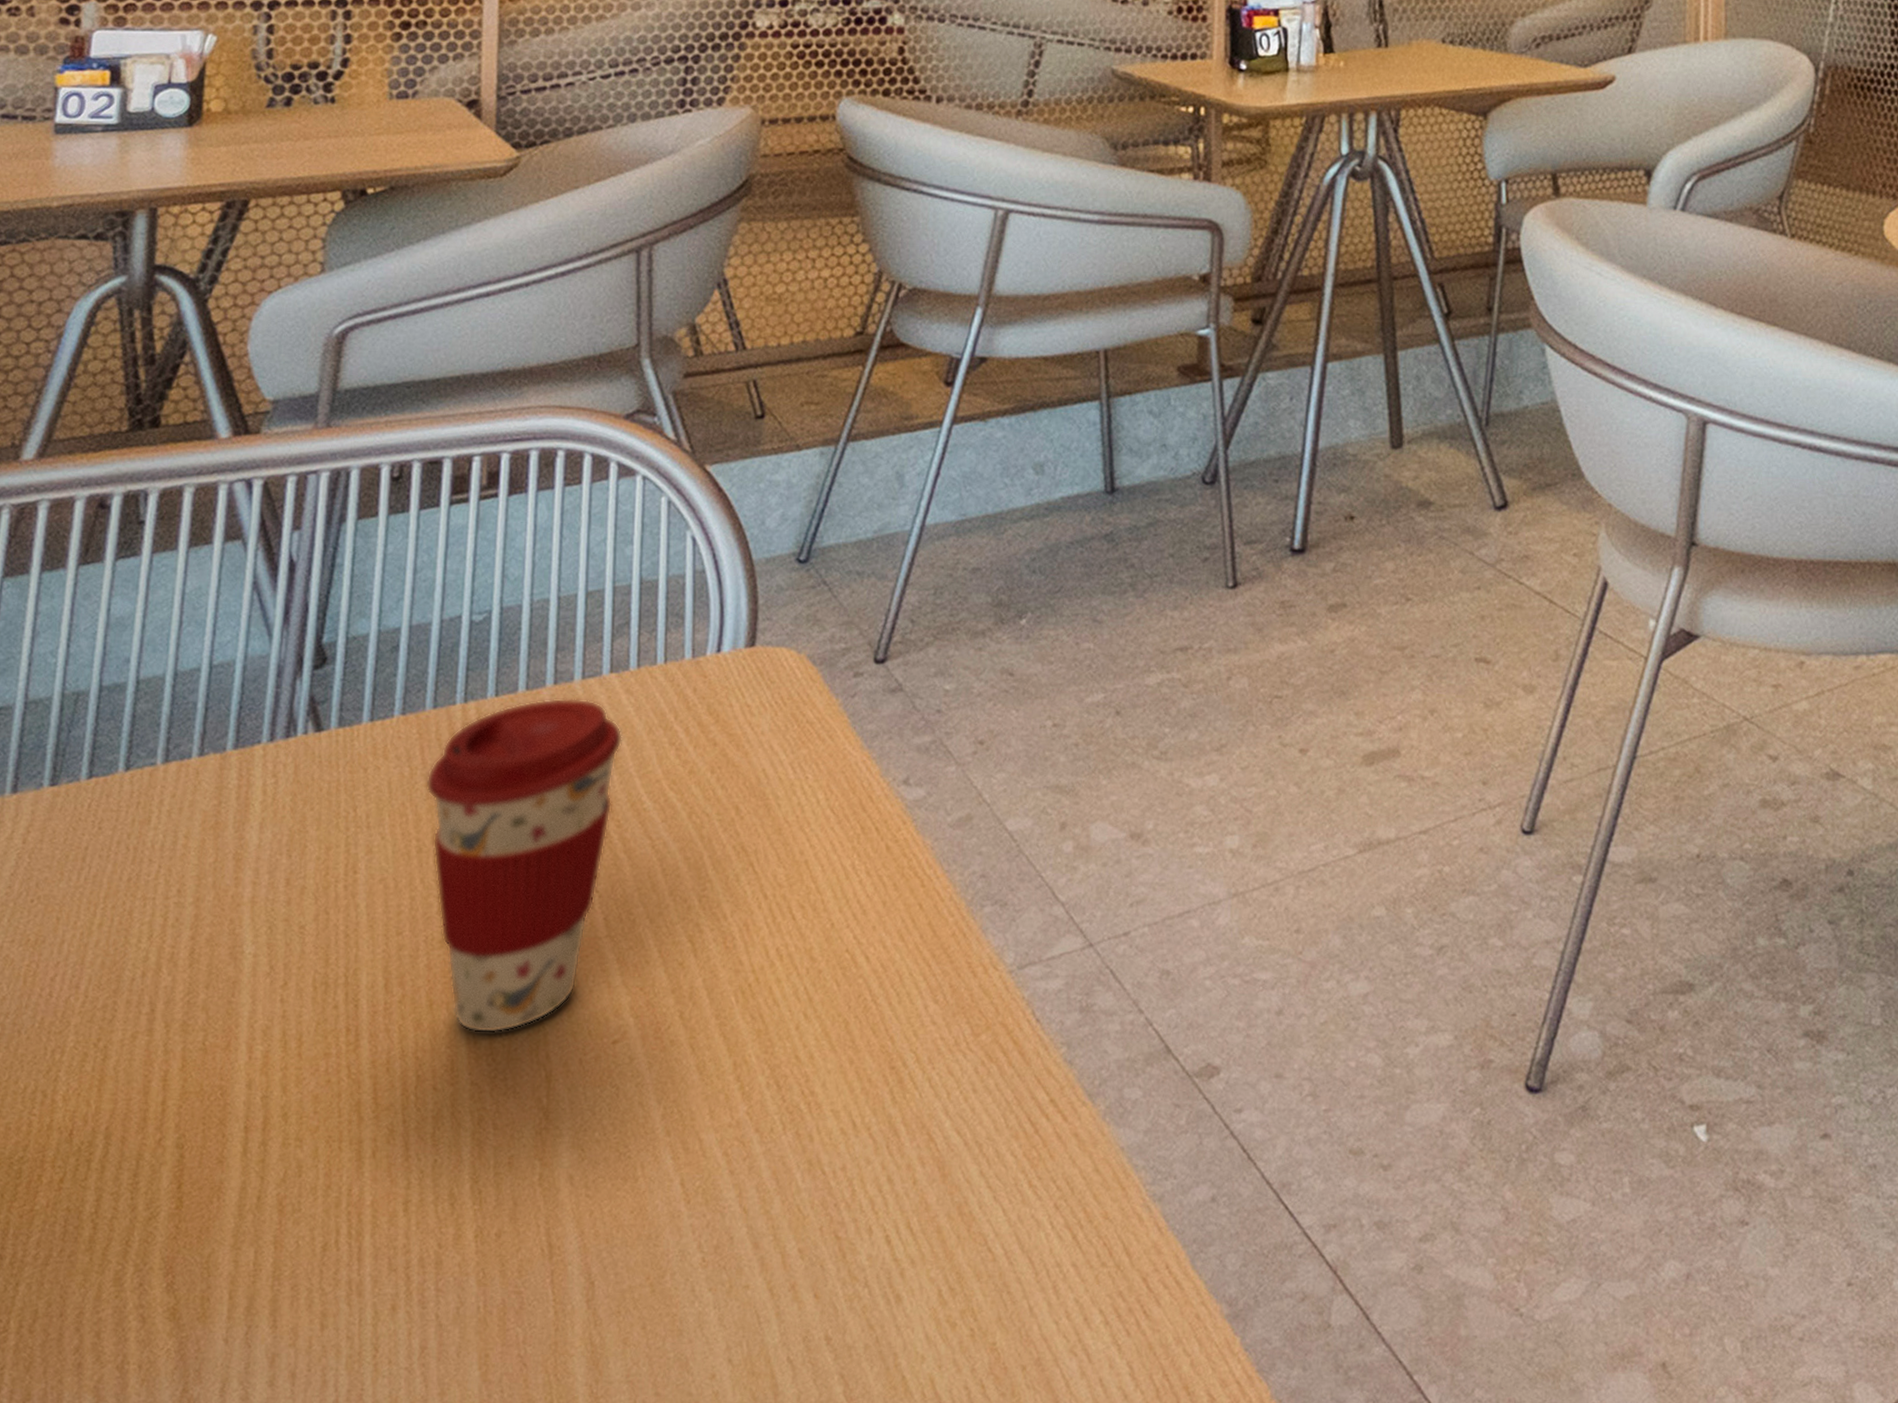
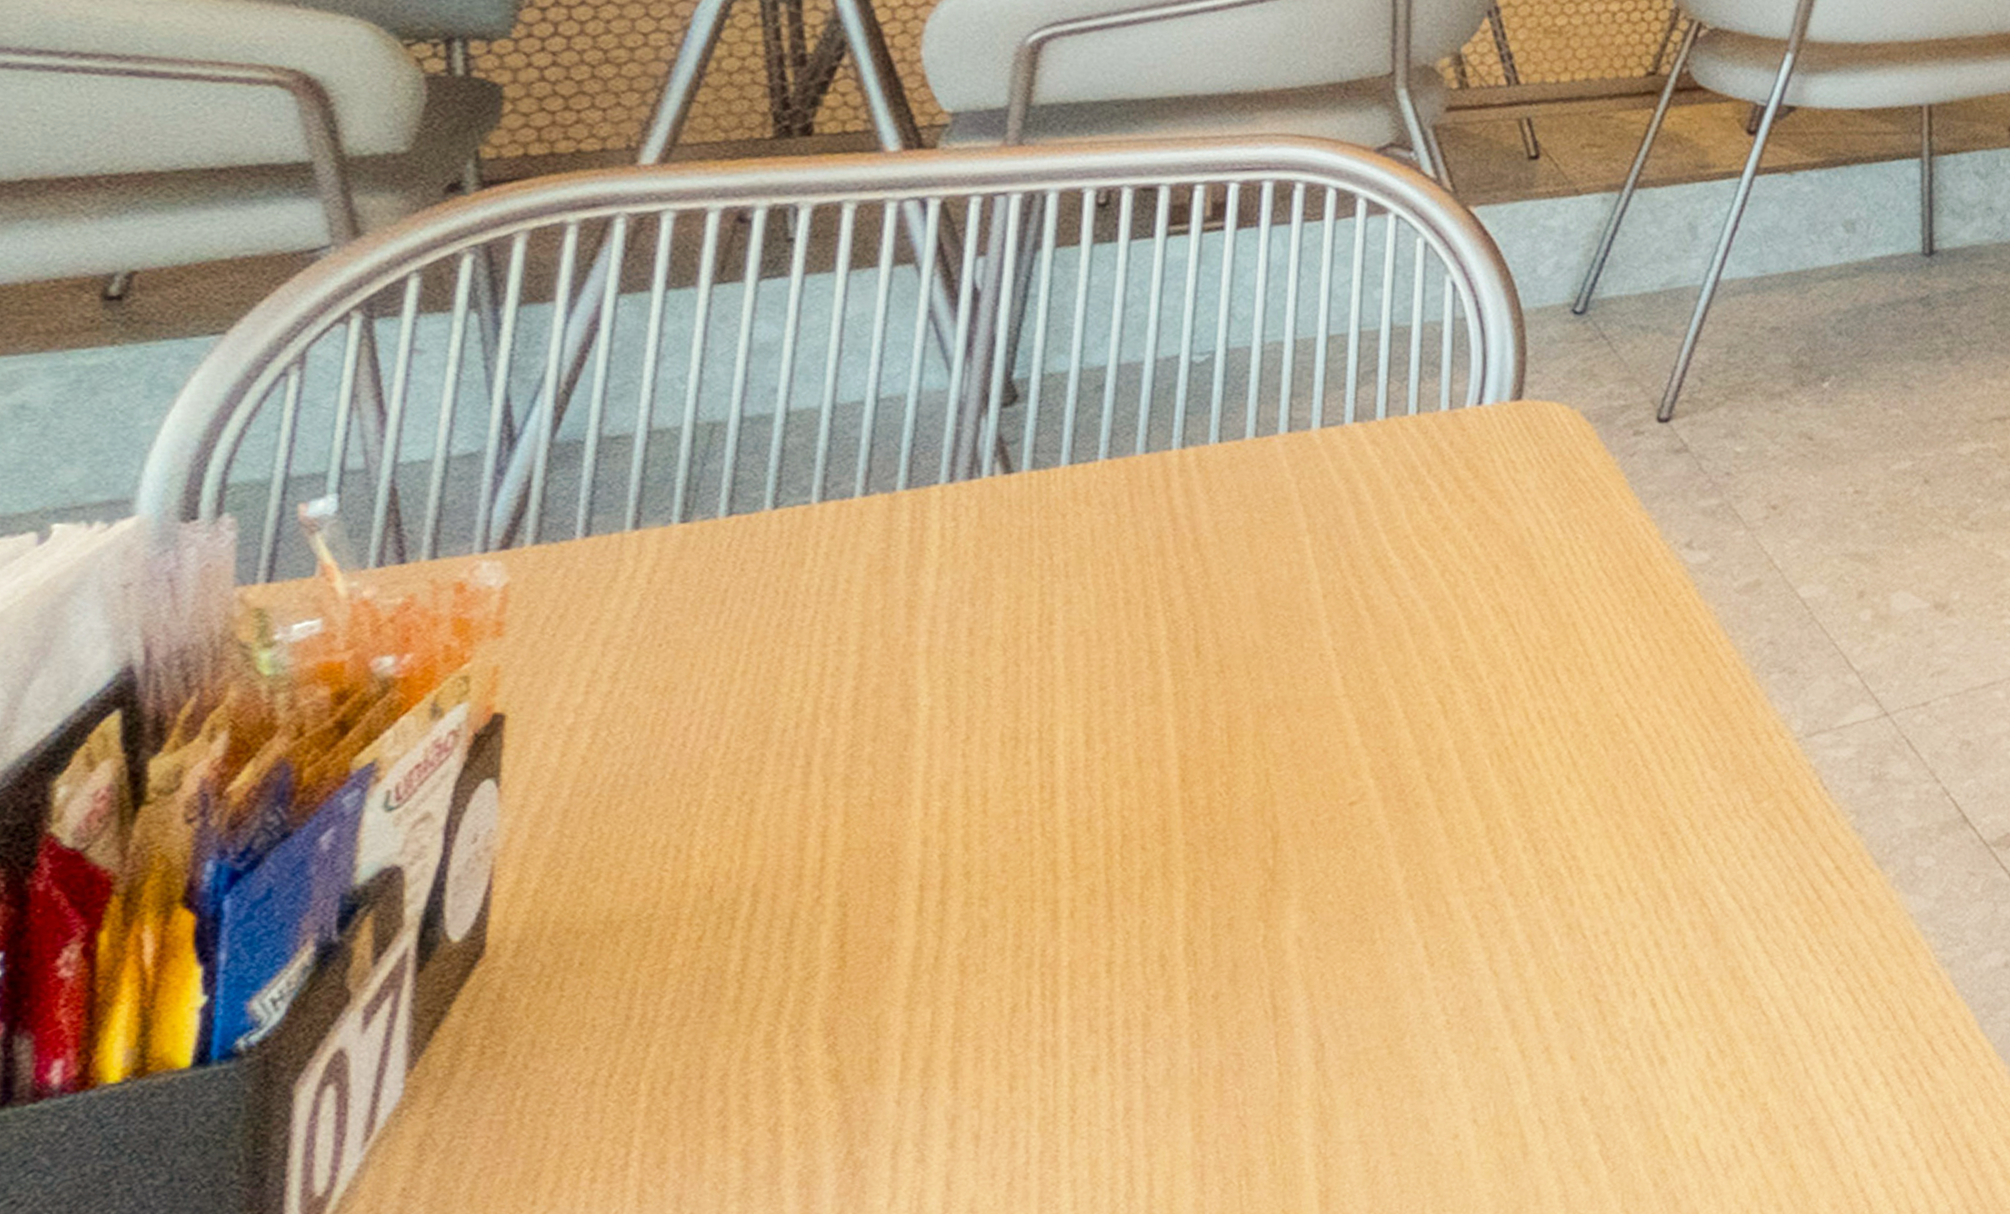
coffee cup: present [426,698,622,1034] -> none [1136,447,1367,793]

